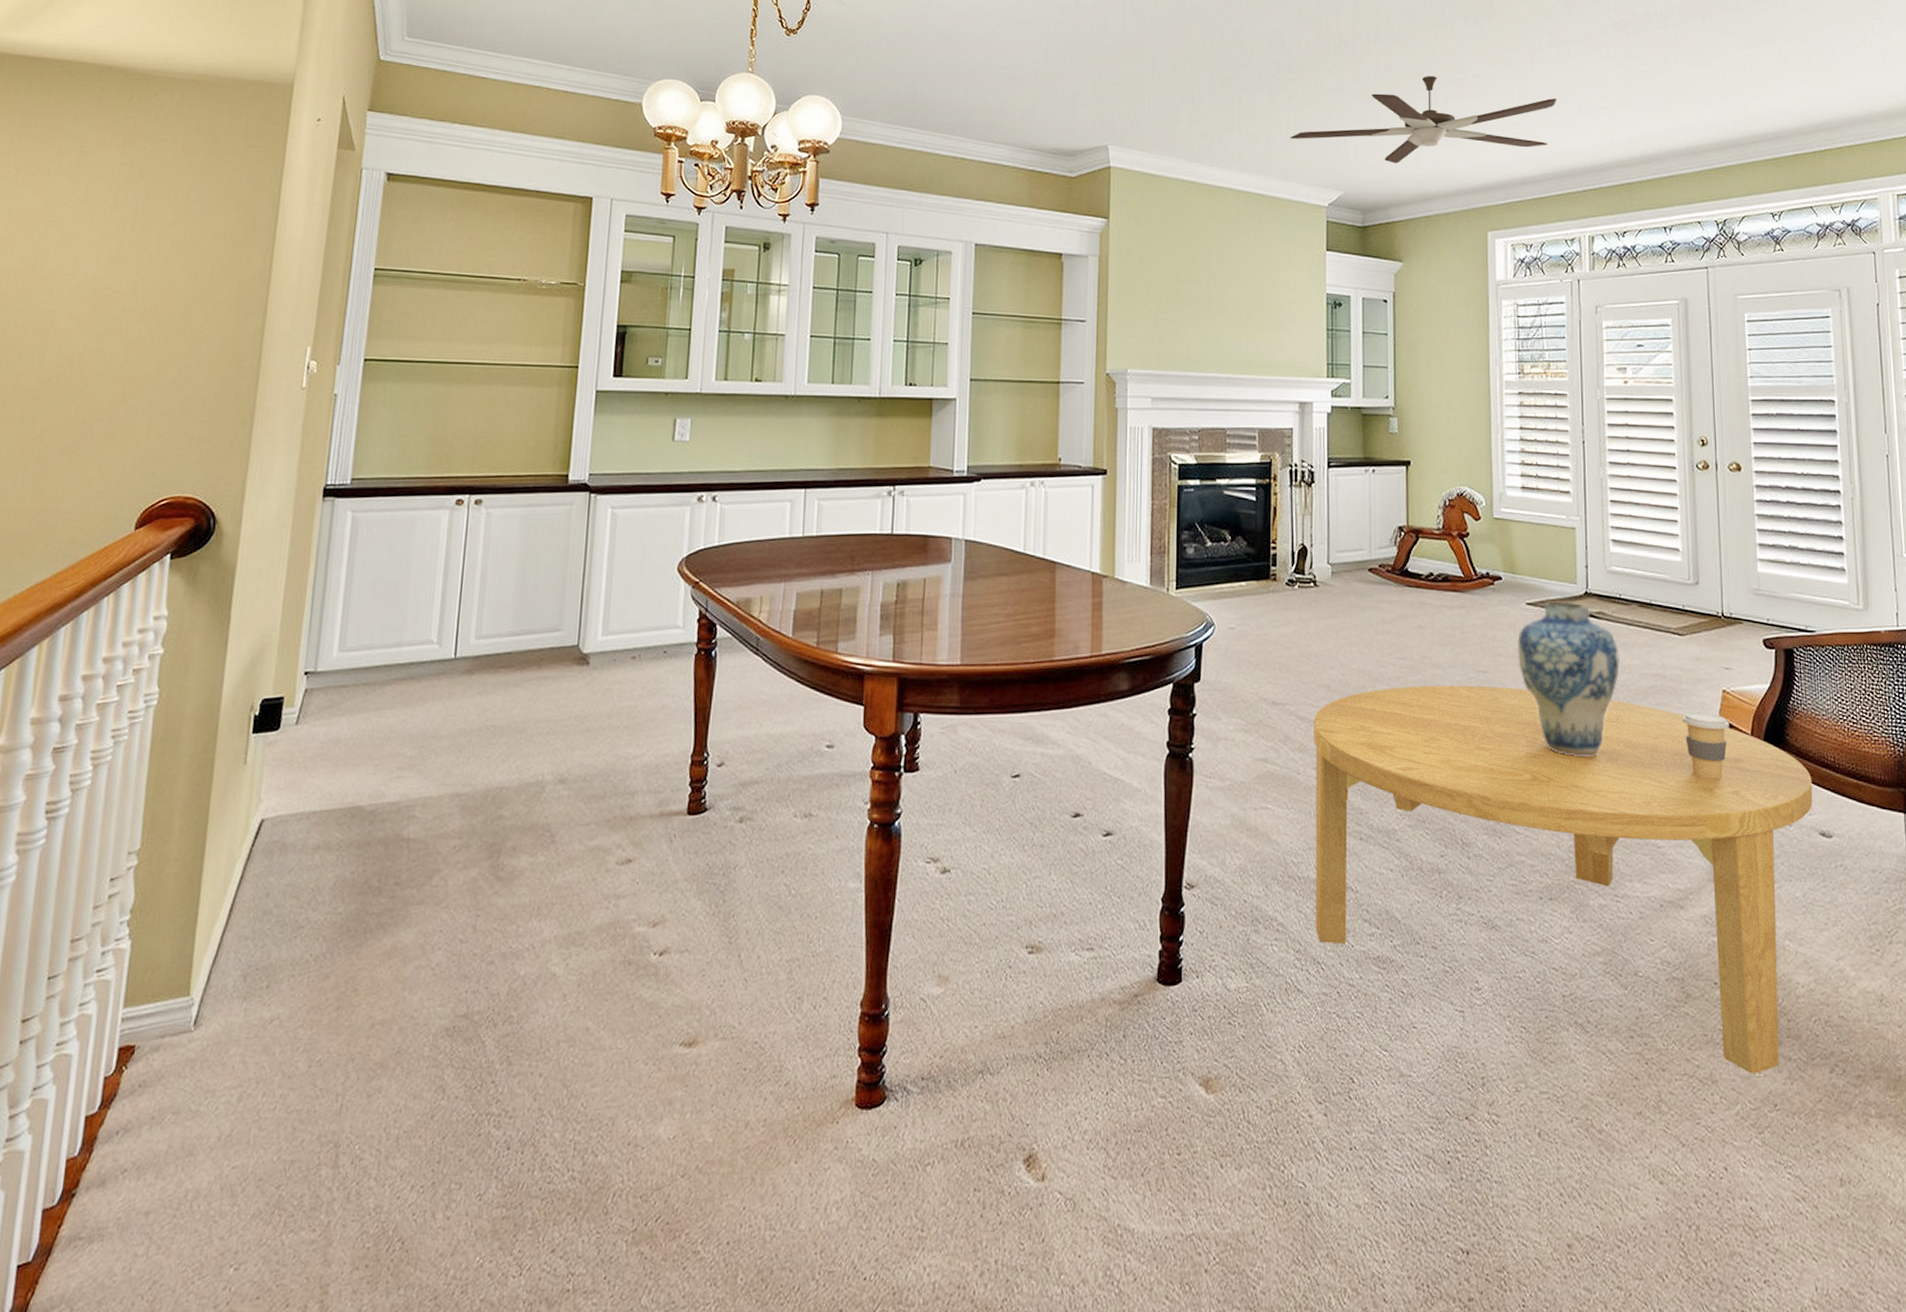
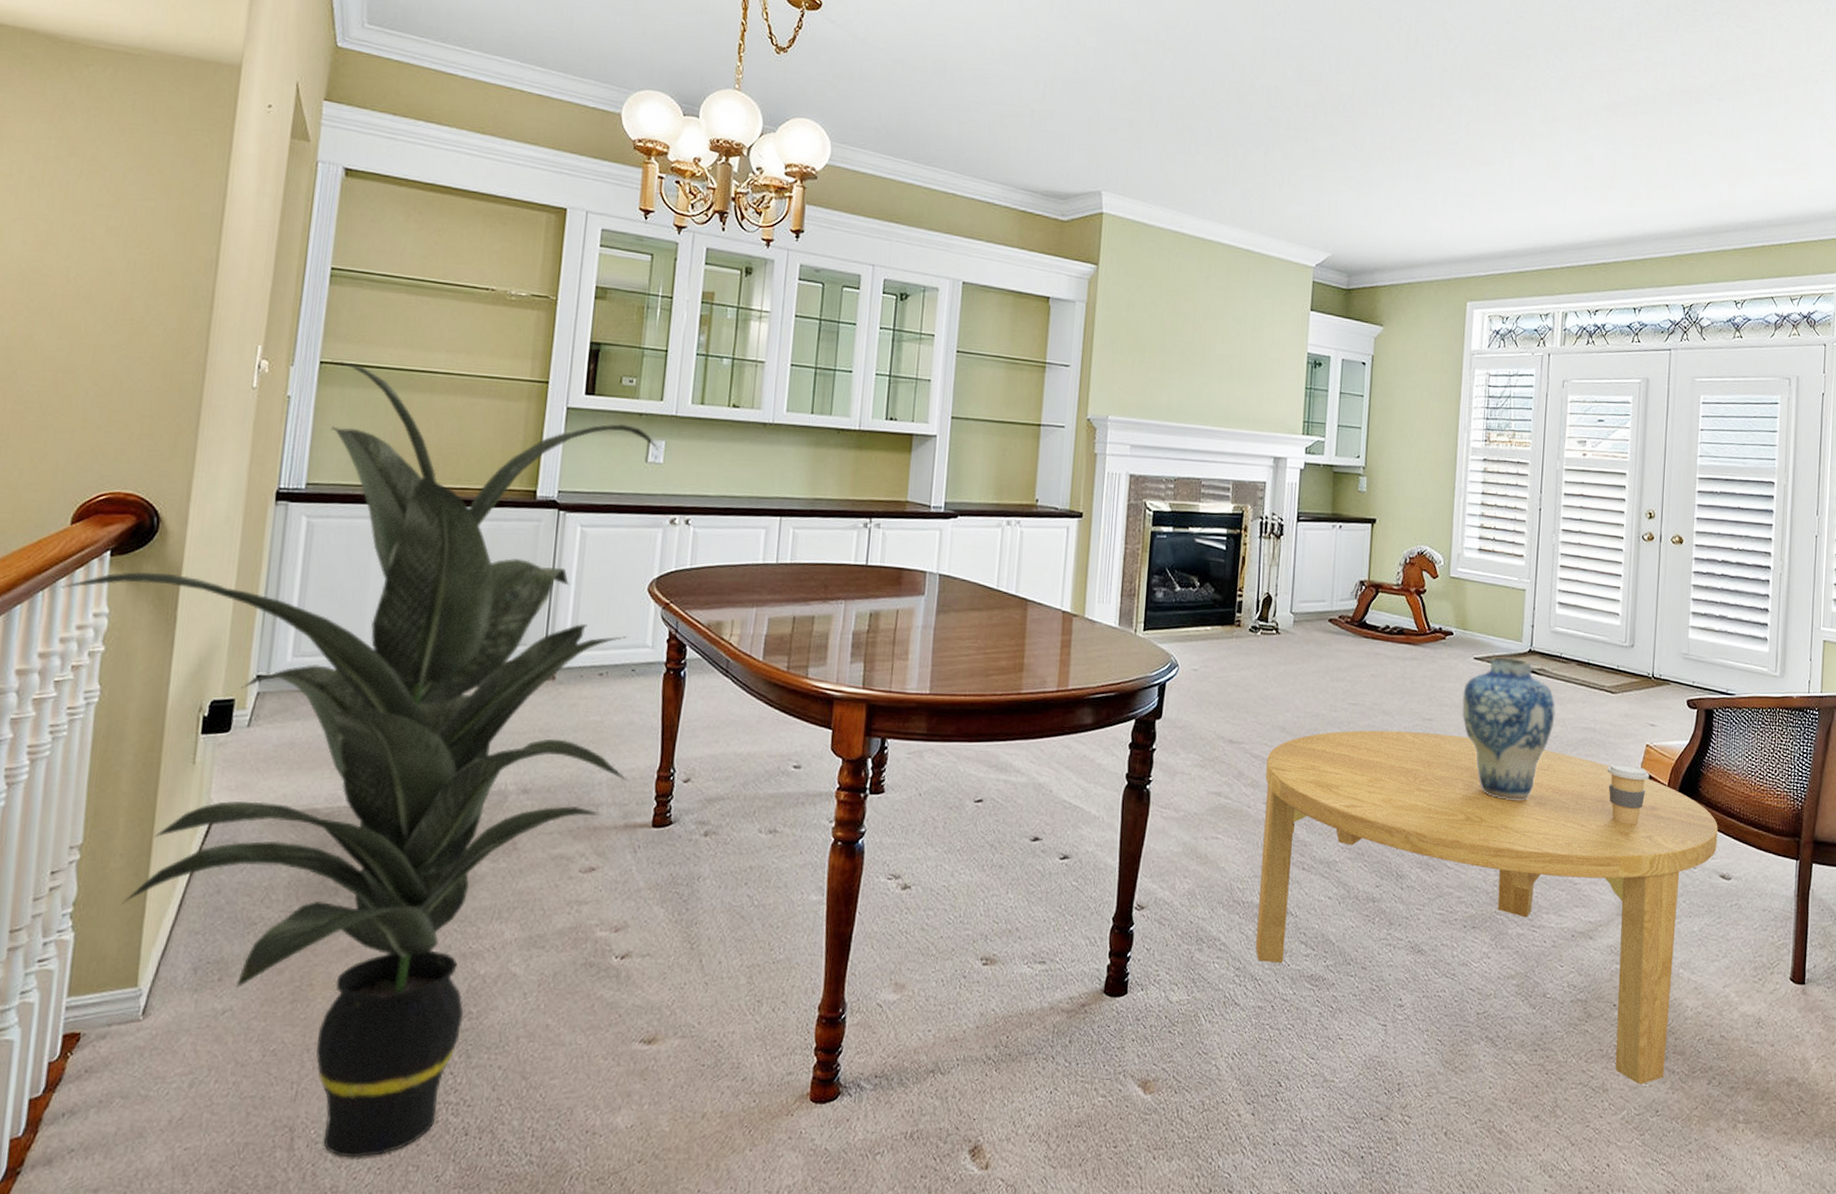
indoor plant: none [123,356,684,1176] -> present [59,359,658,1158]
ceiling fan: present [1290,75,1557,163] -> none [1282,143,1544,229]

